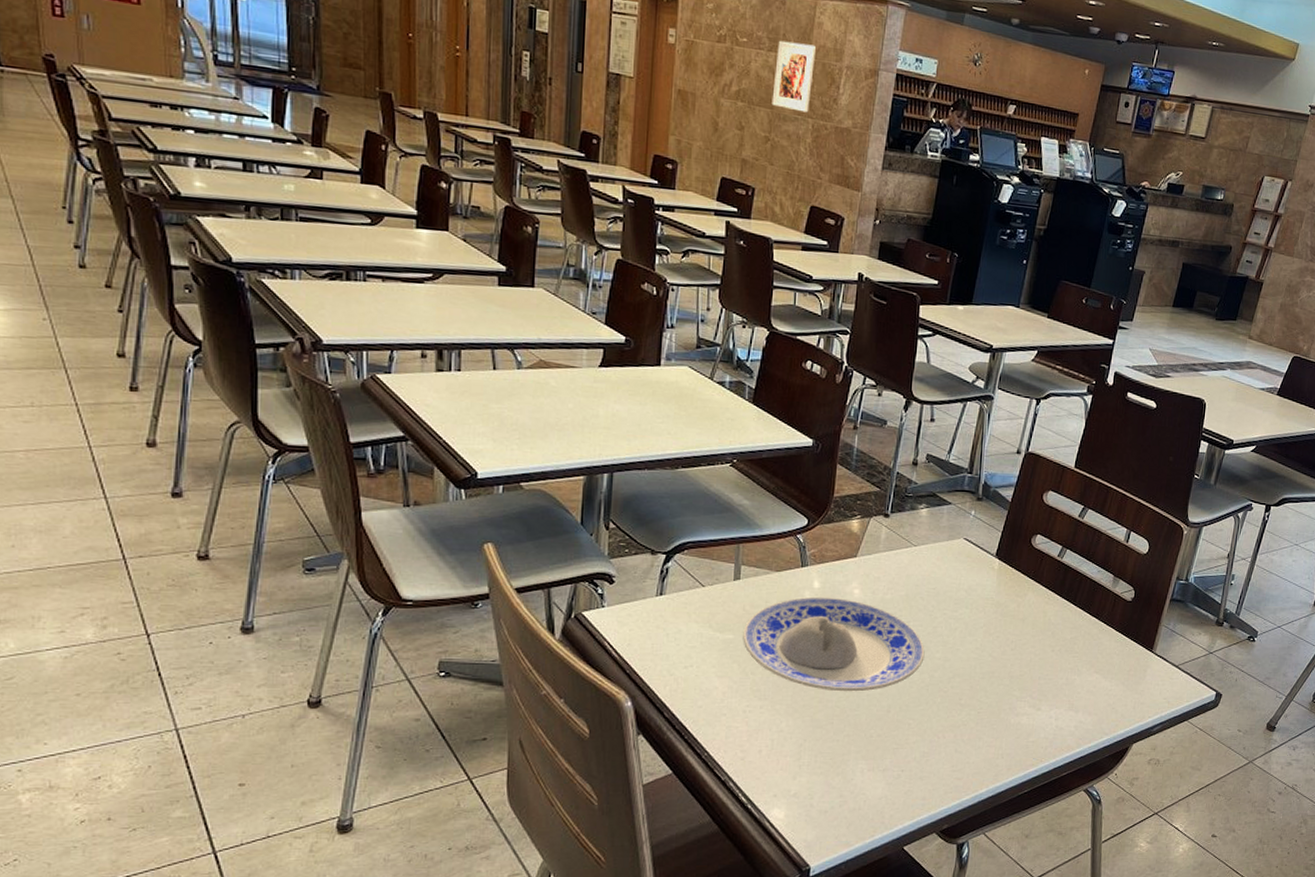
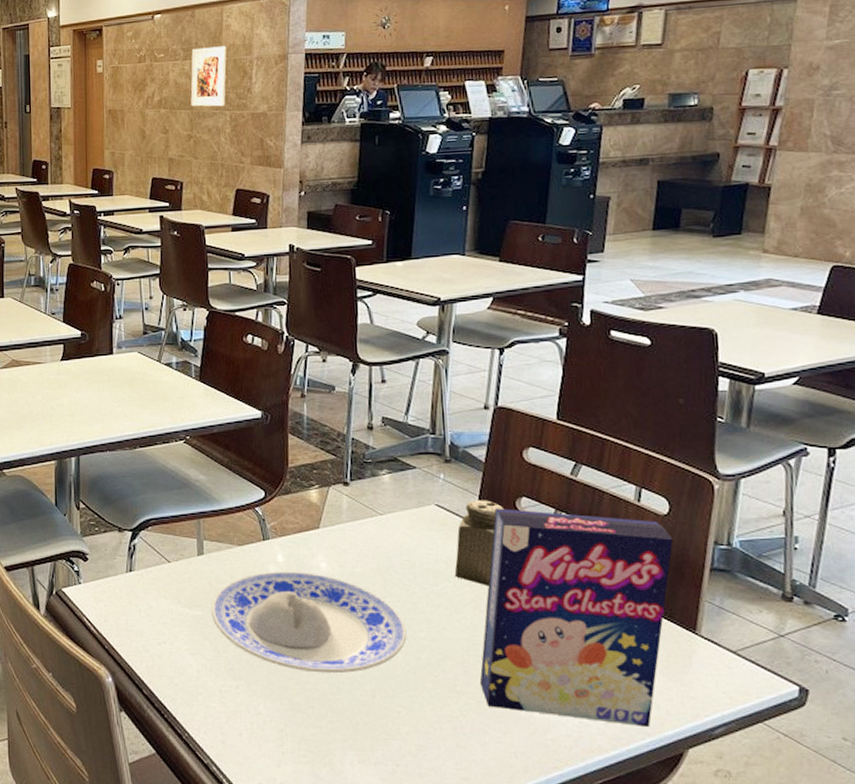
salt shaker: none [972,535,1021,613] -> present [454,500,504,587]
cereal box: none [981,544,1148,729] -> present [479,508,673,728]

